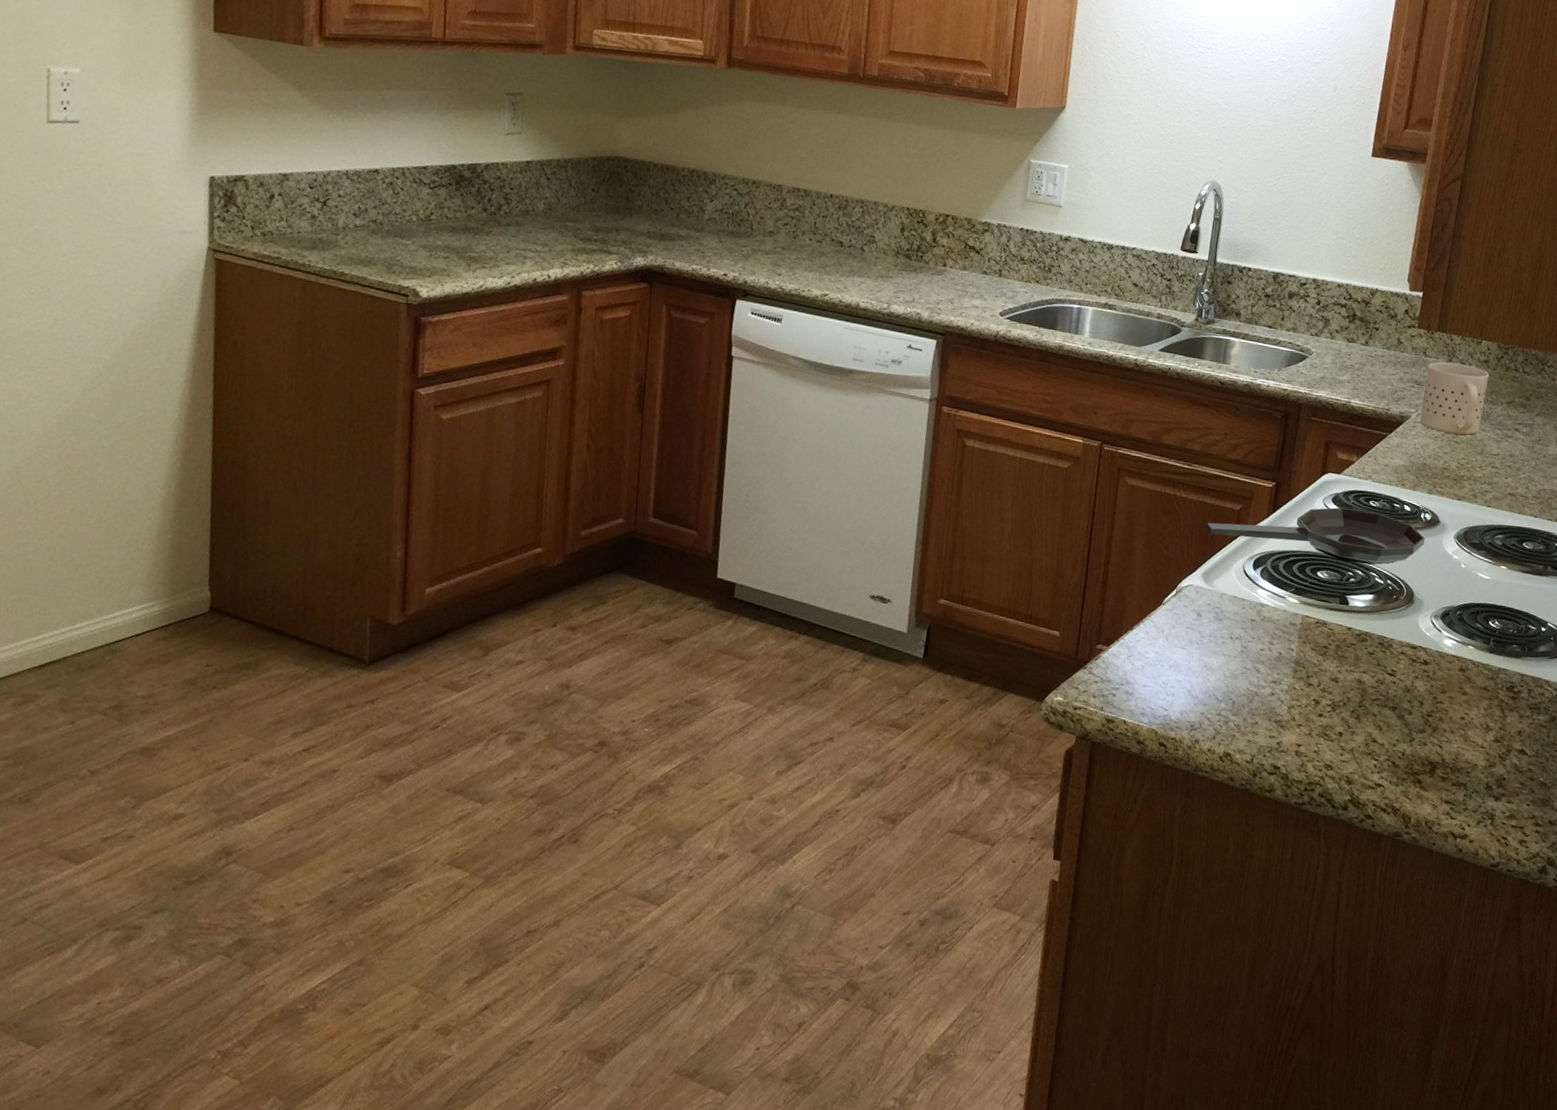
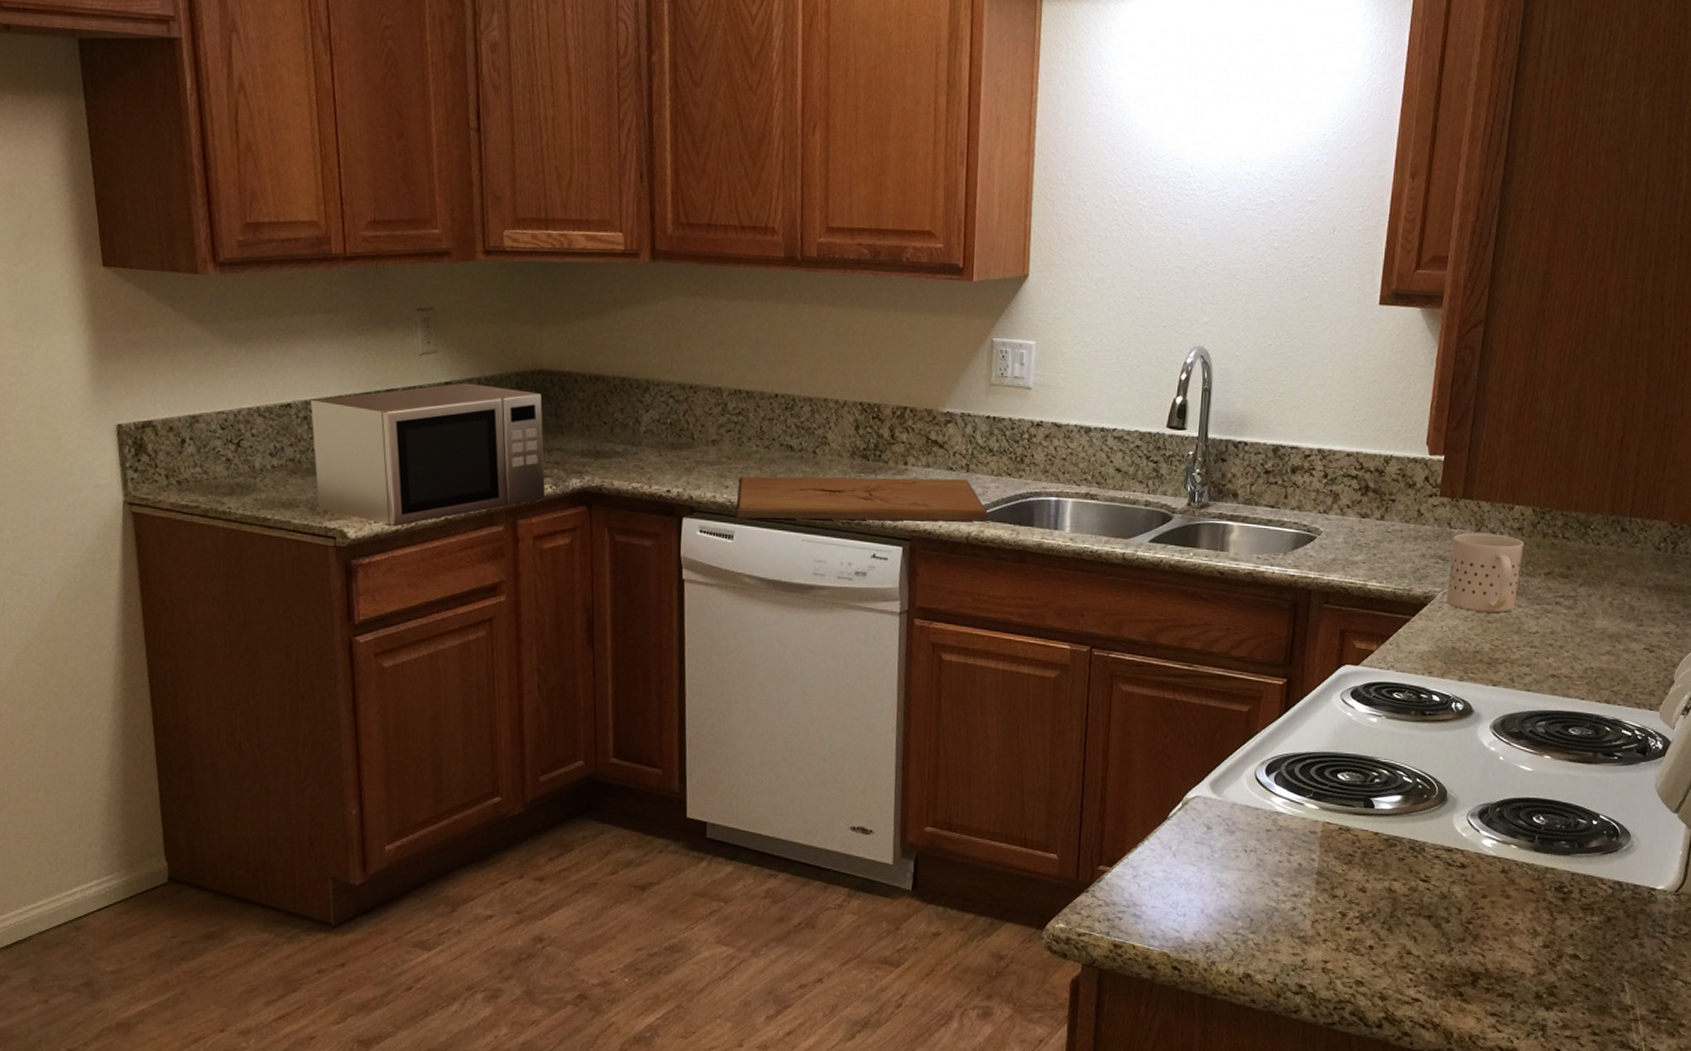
microwave: none [394,163,615,290] -> present [311,383,545,527]
cutting board: none [786,266,1017,323] -> present [736,476,989,522]
frying pan: present [1206,507,1426,565] -> none [1212,701,1458,763]

